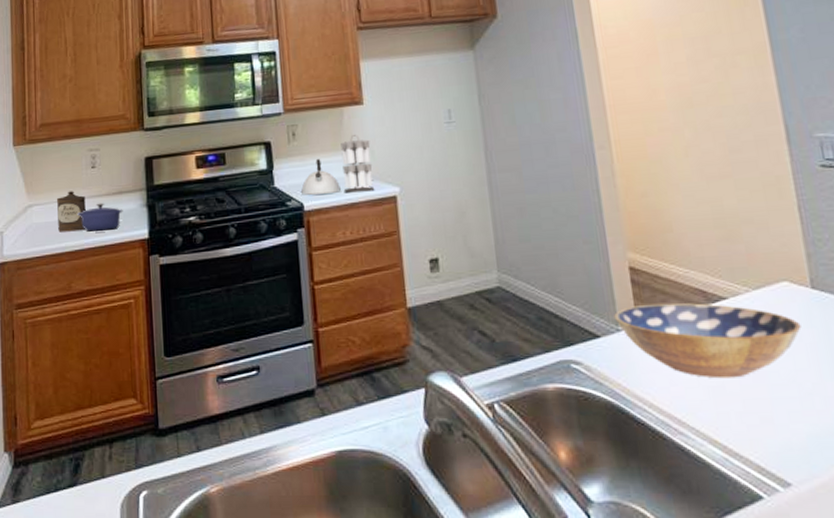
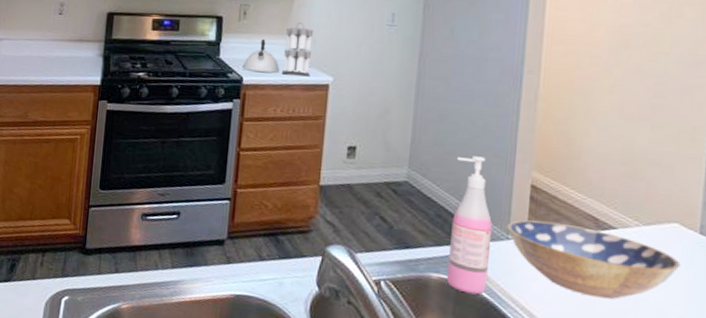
canister: present [56,191,86,233] -> none [23,32,50,69]
cooking pot: present [77,202,123,232] -> none [41,46,82,72]
soap dispenser: none [545,246,608,401] -> present [446,156,493,295]

